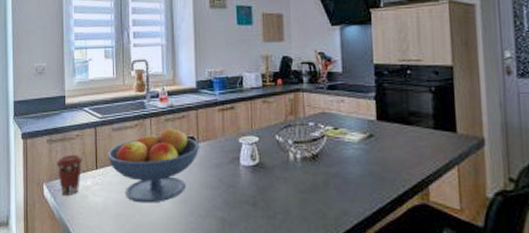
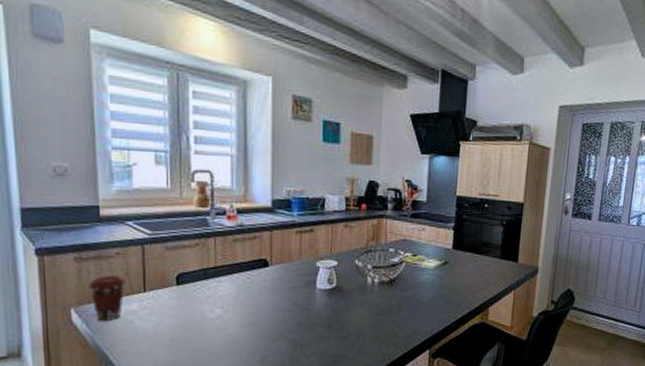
fruit bowl: present [107,127,200,203] -> none [158,248,273,327]

